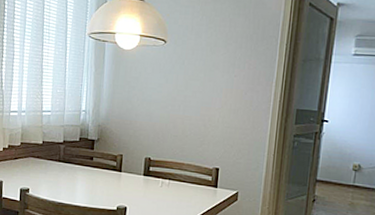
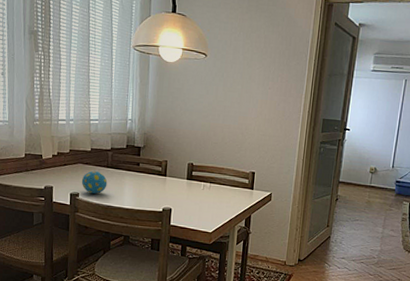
decorative egg: none [32,164,59,190] -> present [81,170,108,194]

